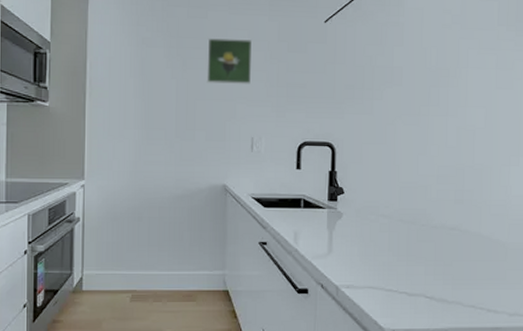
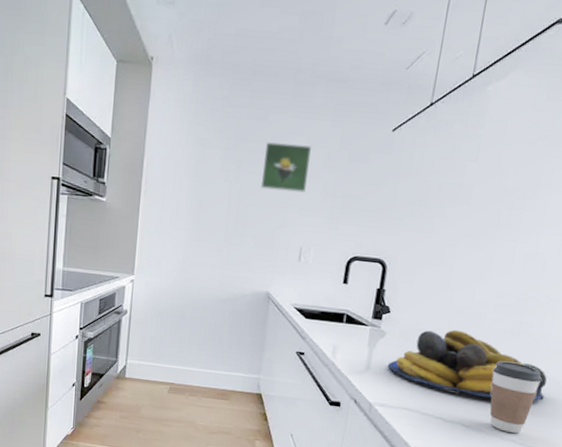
fruit bowl: none [348,204,494,267] -> present [387,329,547,402]
coffee cup: none [445,229,488,298] -> present [490,361,542,433]

